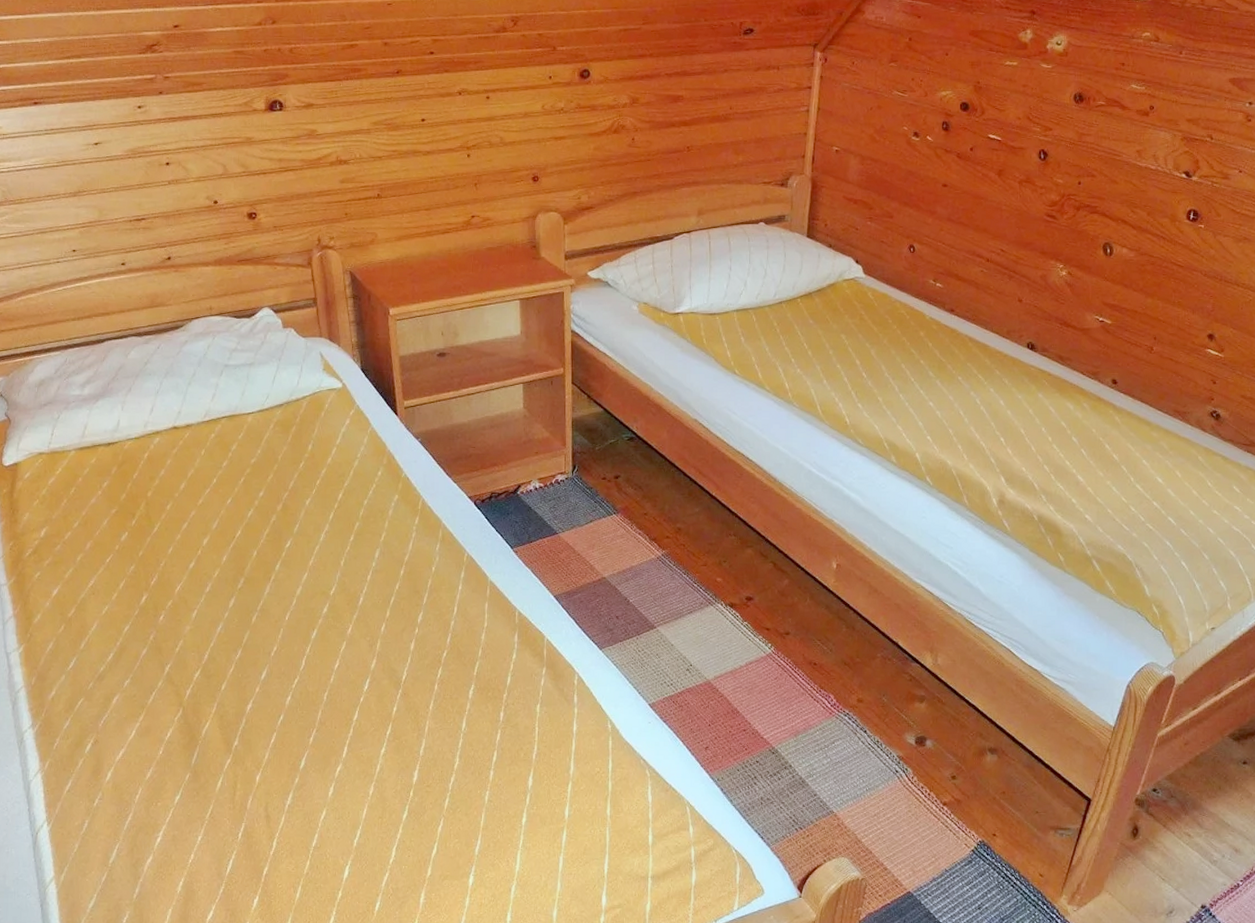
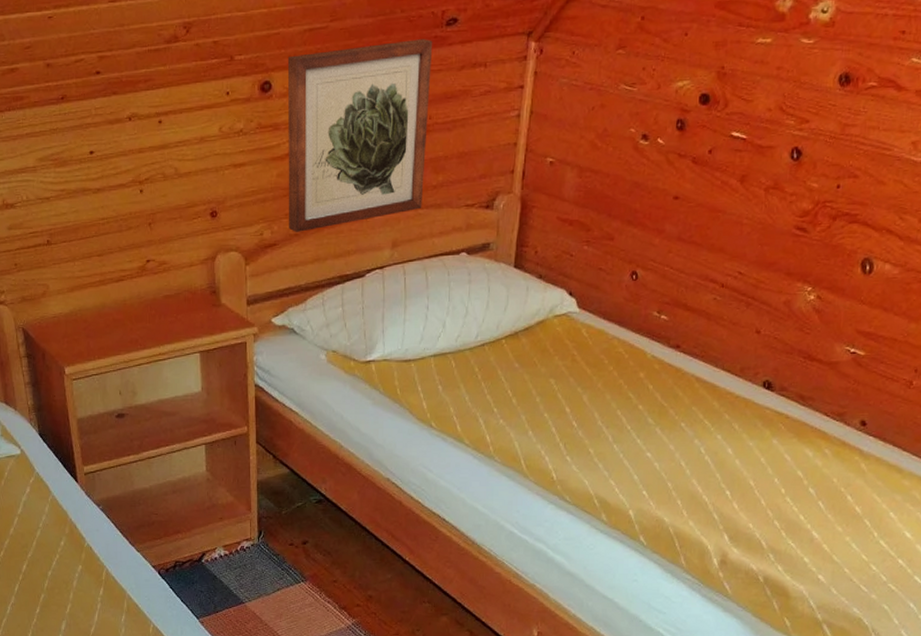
wall art: none [604,44,733,198] -> present [287,39,433,232]

